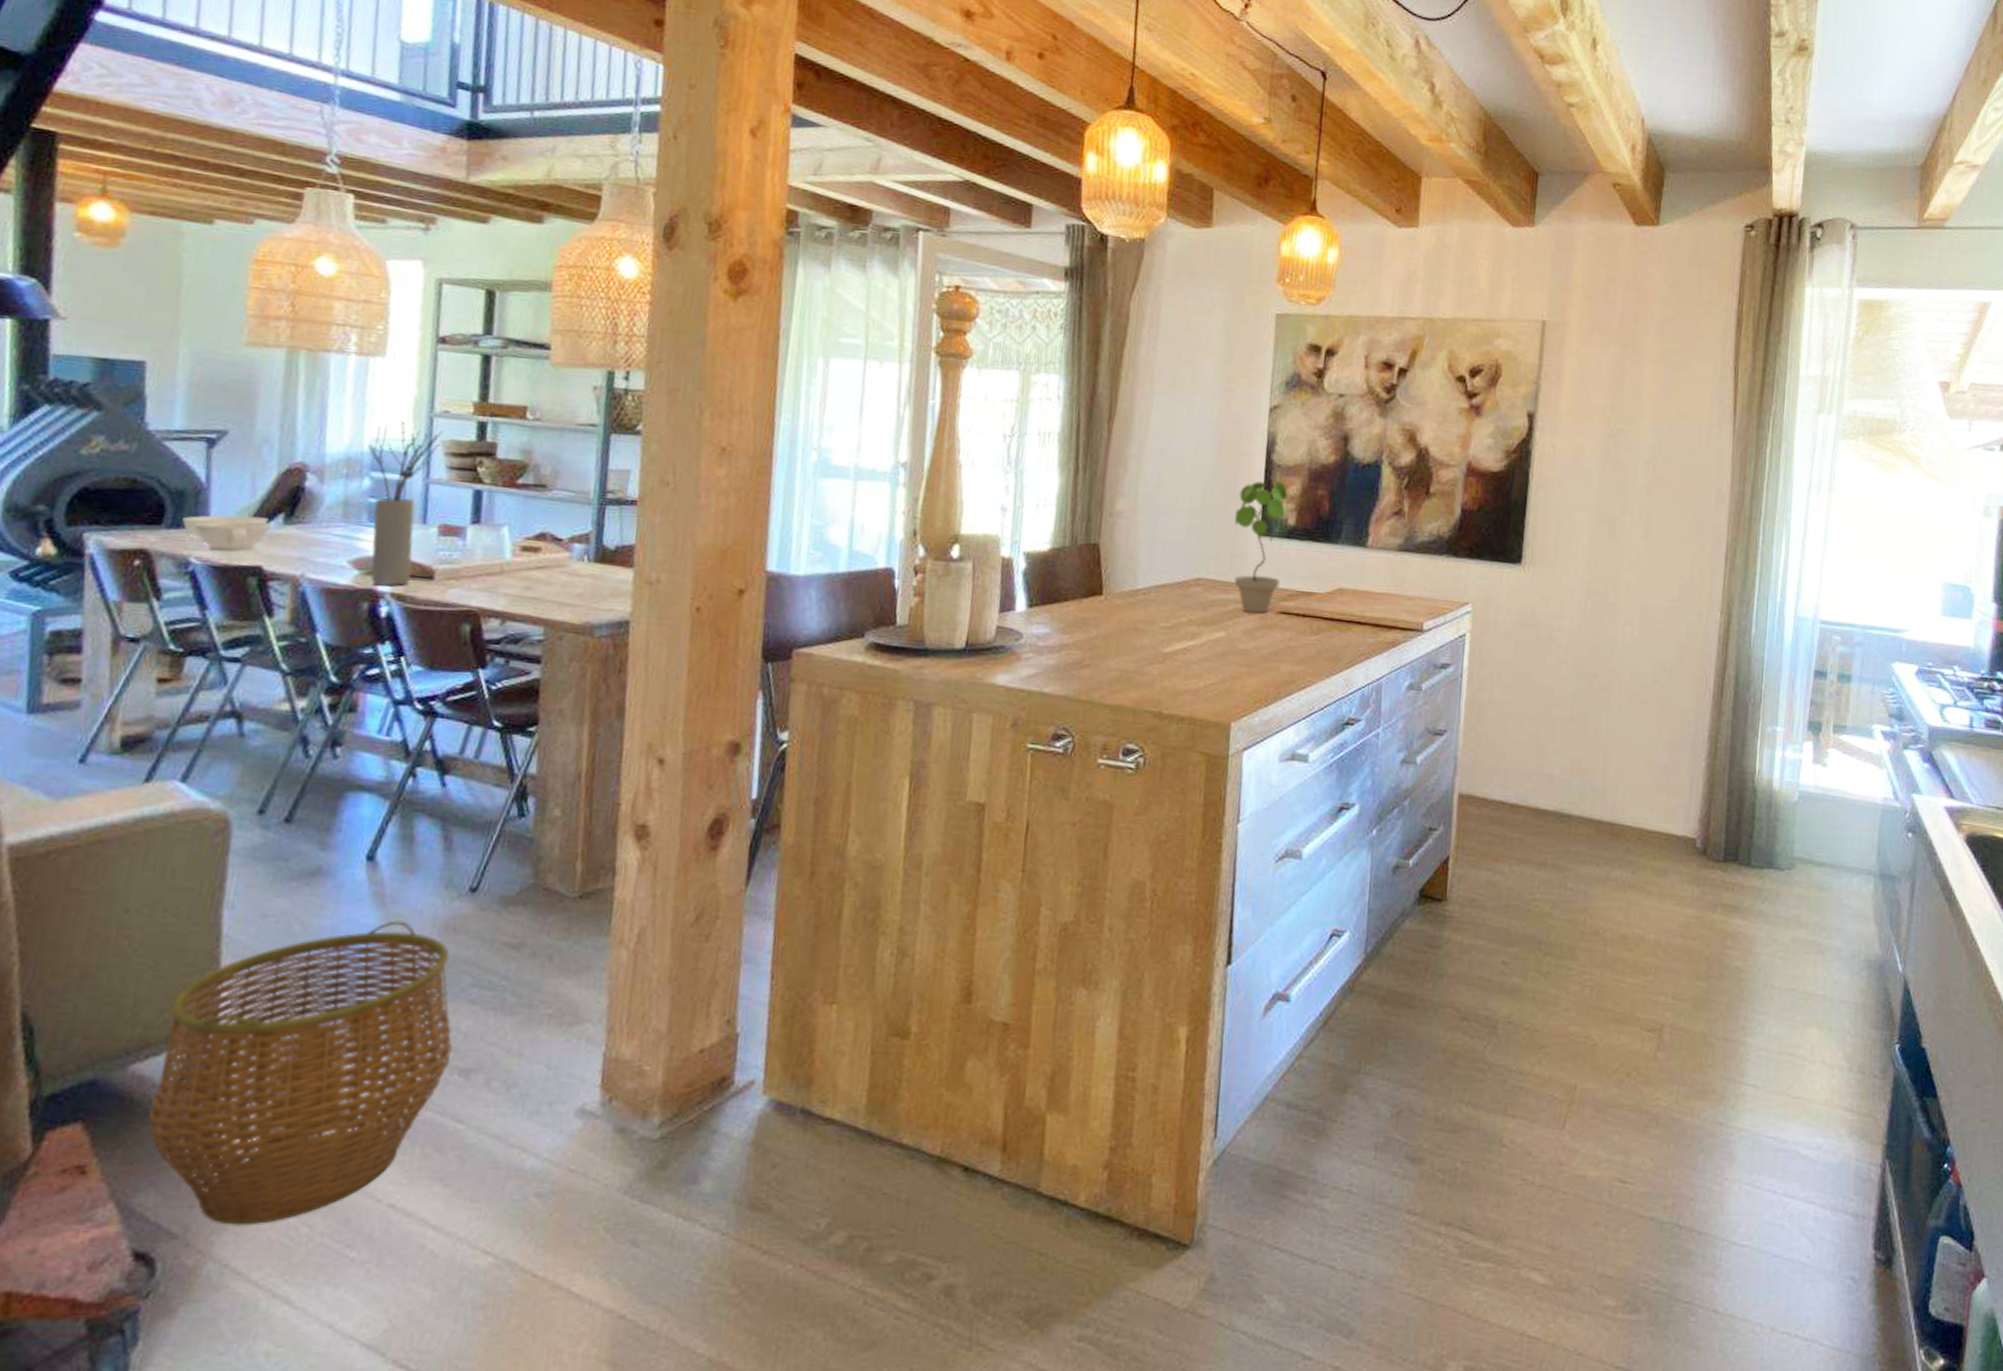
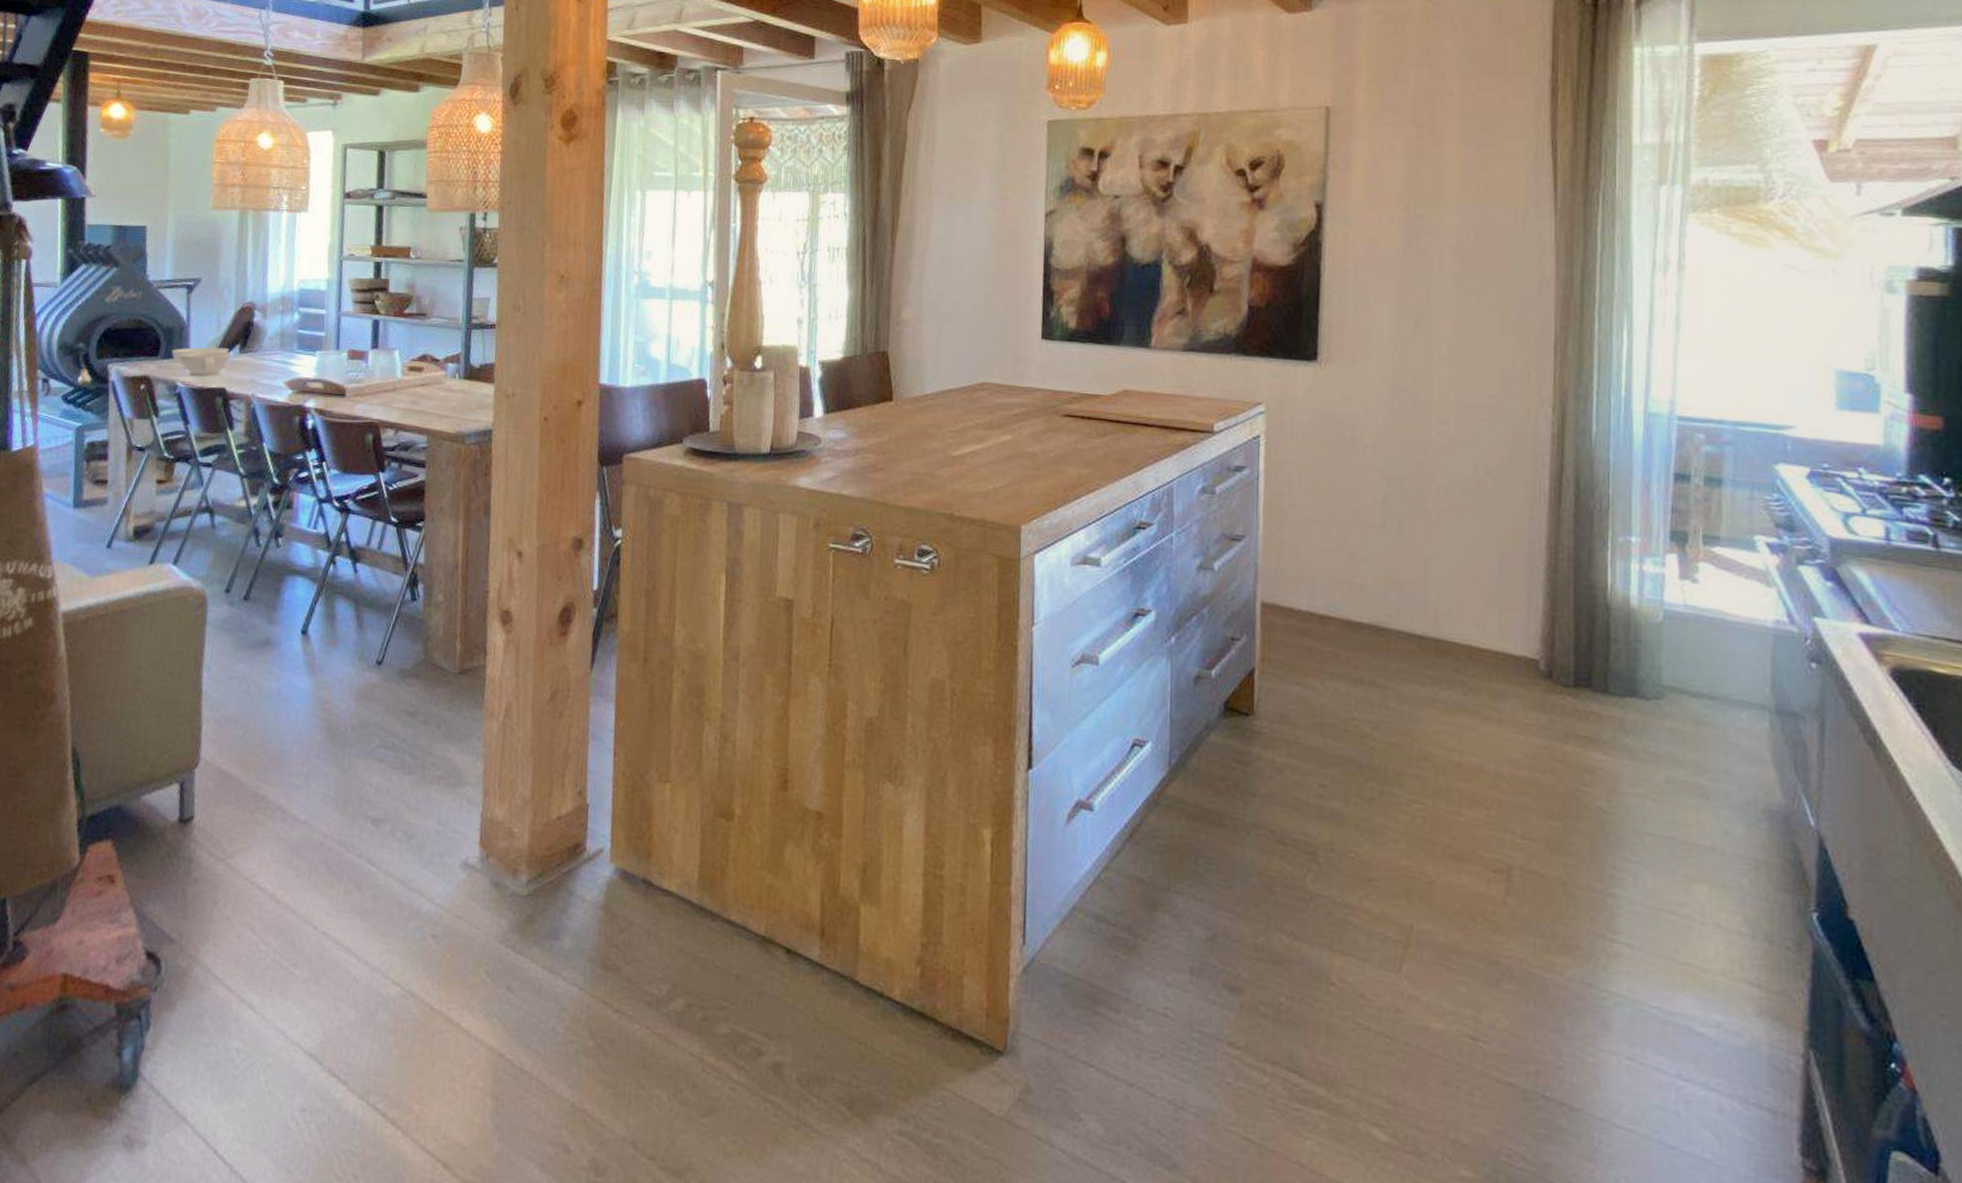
basket: present [149,920,453,1224] -> none [155,686,367,938]
vase: present [368,421,444,587] -> none [297,264,350,403]
potted plant: present [1234,481,1288,614] -> none [1015,284,1068,417]

